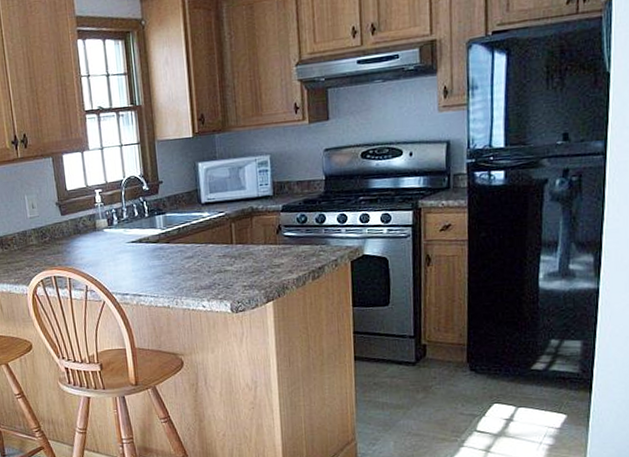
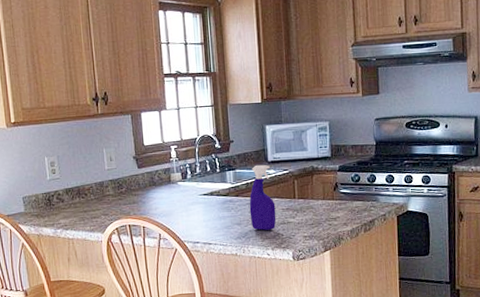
spray bottle: none [181,207,212,280] -> present [249,164,276,230]

